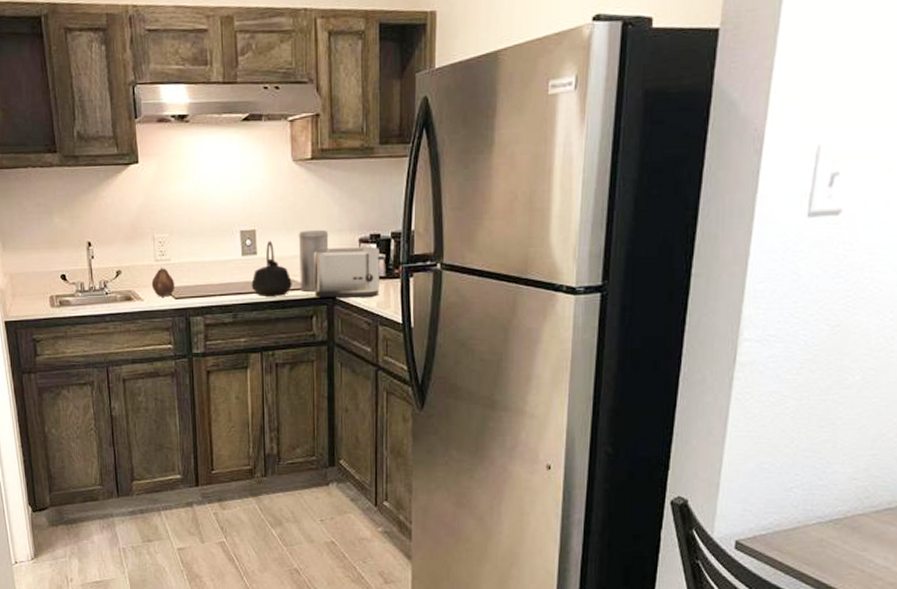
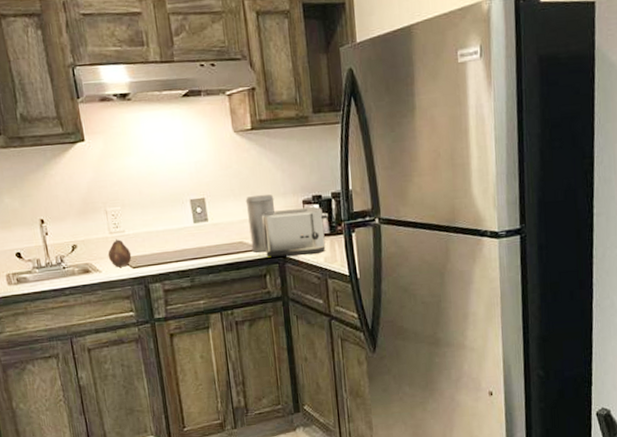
kettle: present [251,240,292,296] -> none [205,207,244,260]

